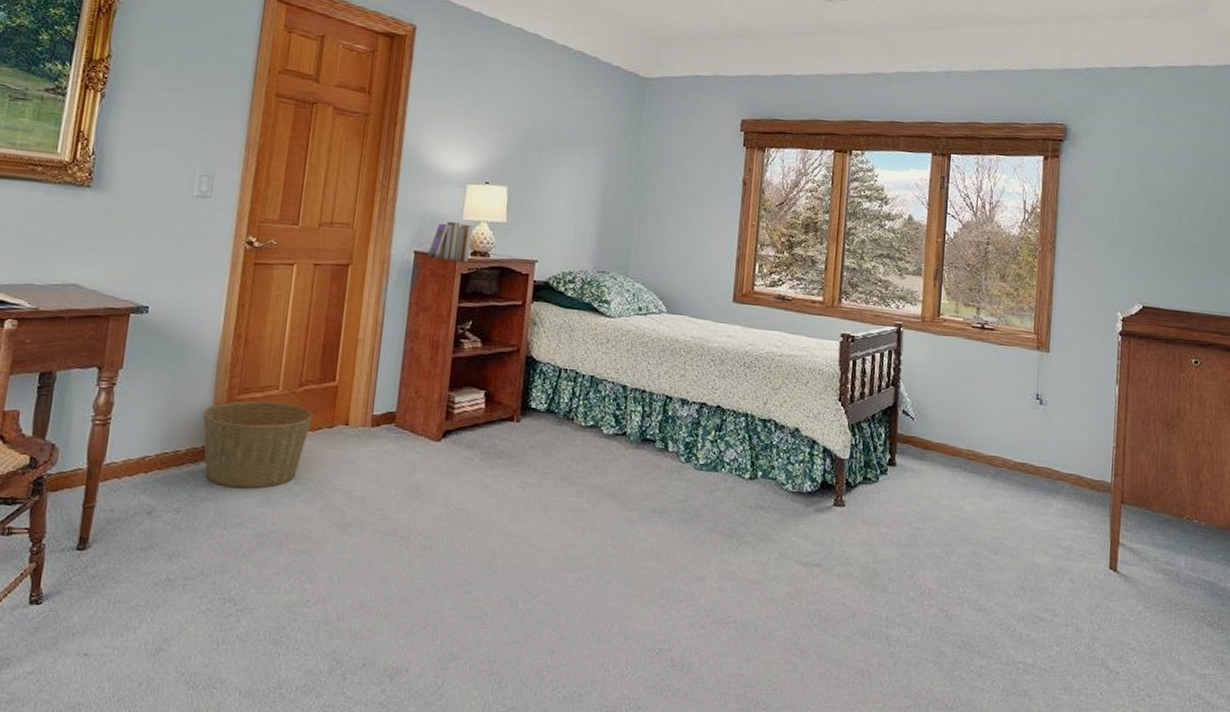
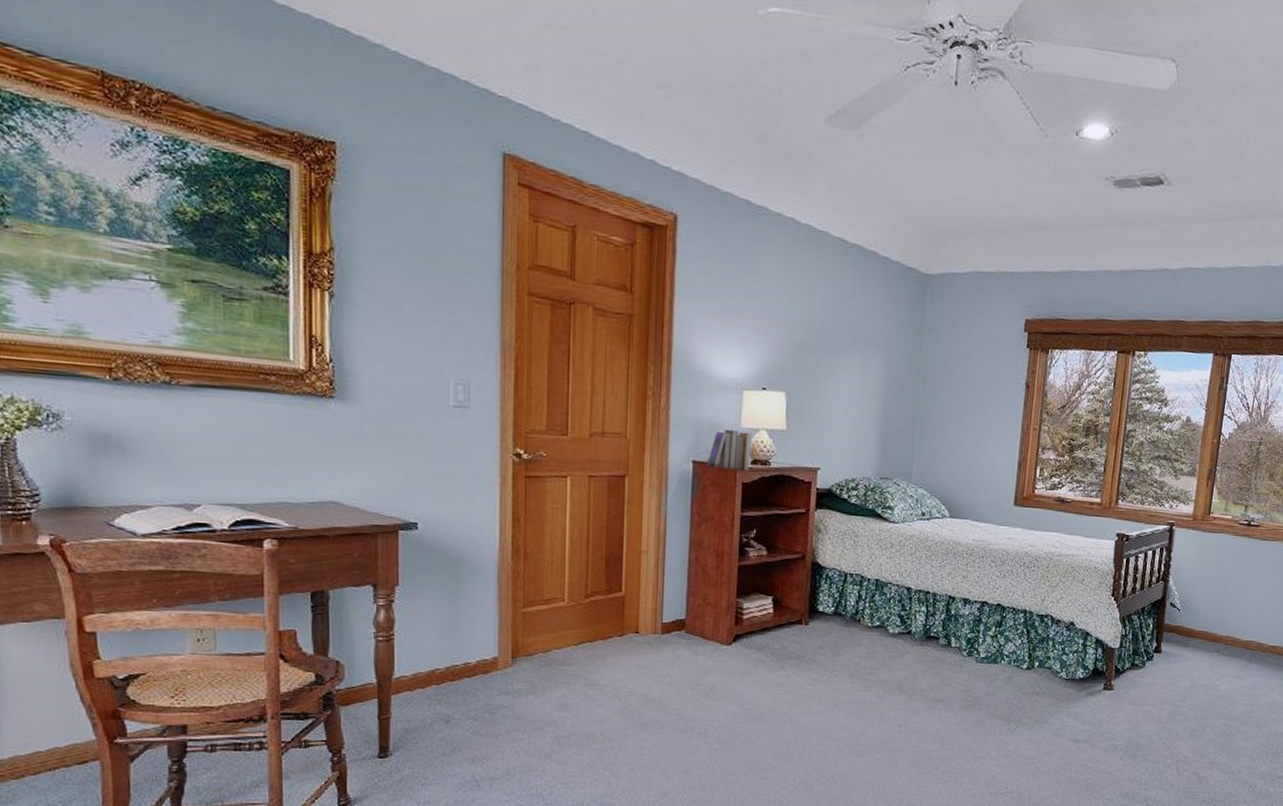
basket: present [202,400,313,489] -> none [489,612,602,696]
decorative box: present [465,266,501,295] -> none [747,475,783,503]

